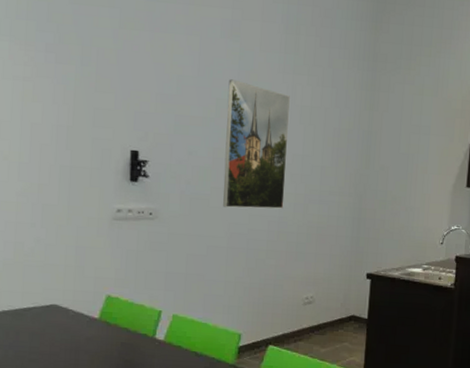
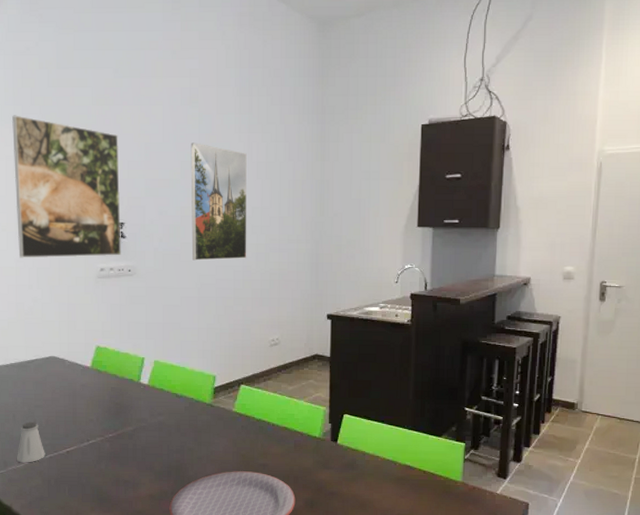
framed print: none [21,31,148,197] -> present [12,115,122,258]

